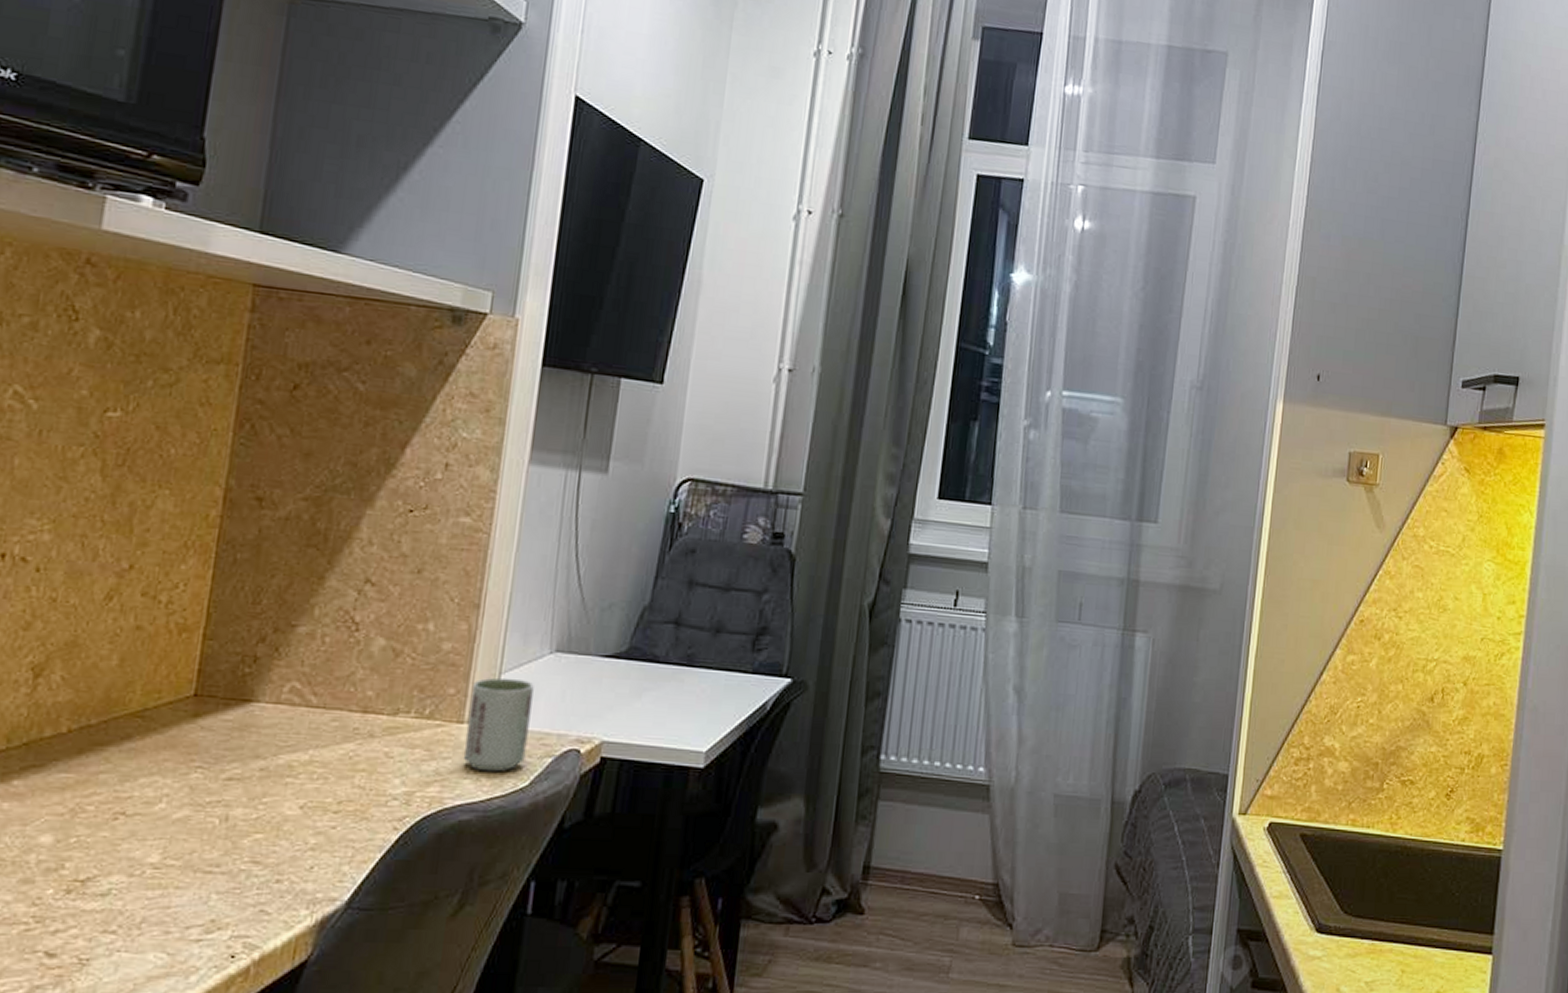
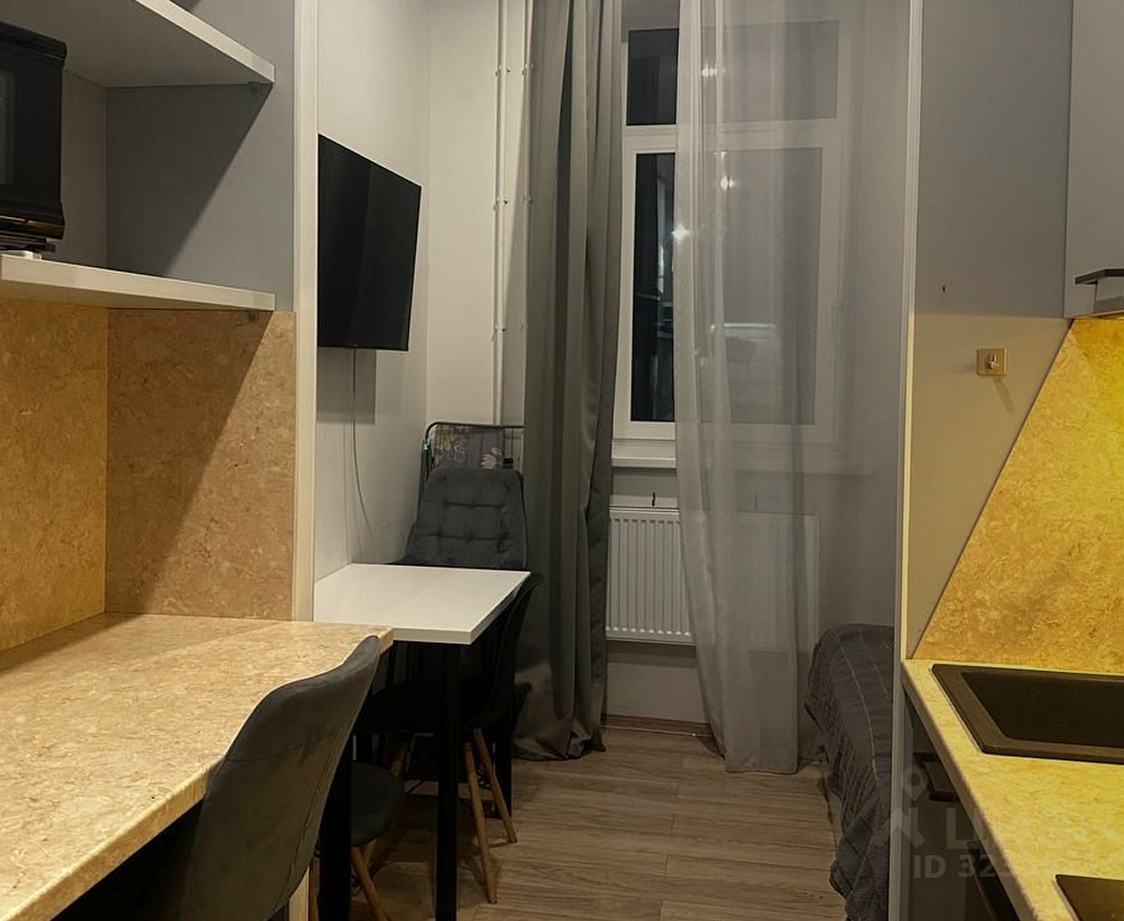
cup: present [463,677,534,772] -> none [294,585,339,656]

